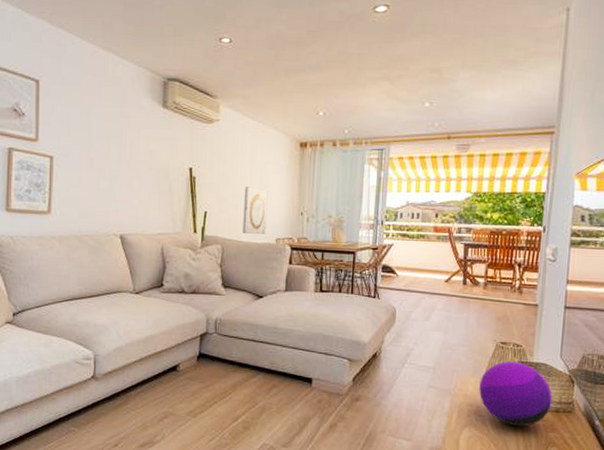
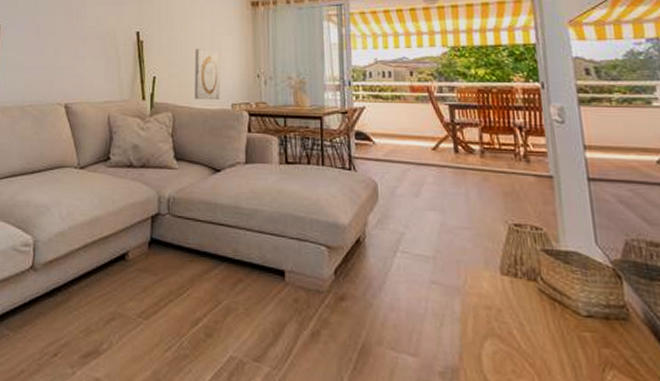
decorative orb: present [479,361,553,427] -> none [495,248,598,340]

